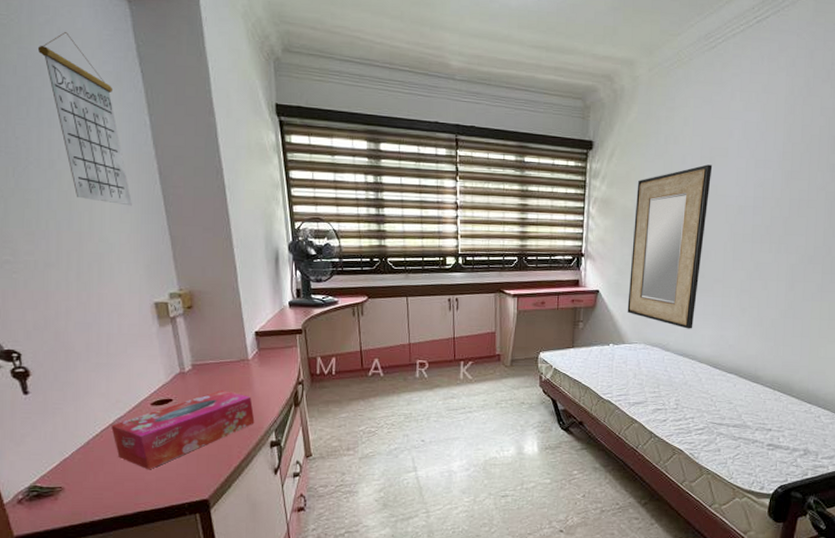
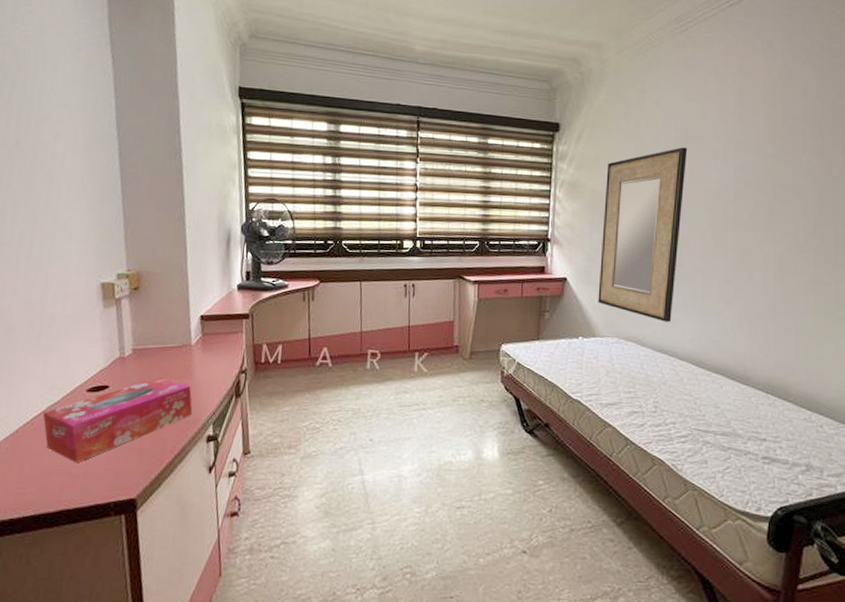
calendar: present [37,32,132,206] -> none [17,21,90,185]

